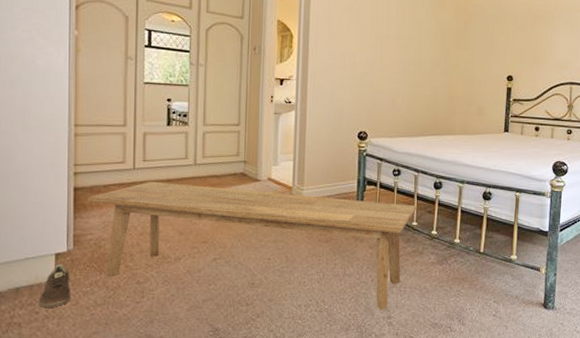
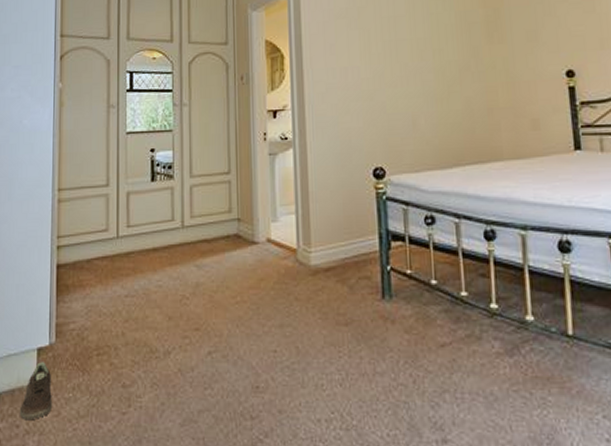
bench: present [87,181,418,310] -> none [70,251,465,429]

